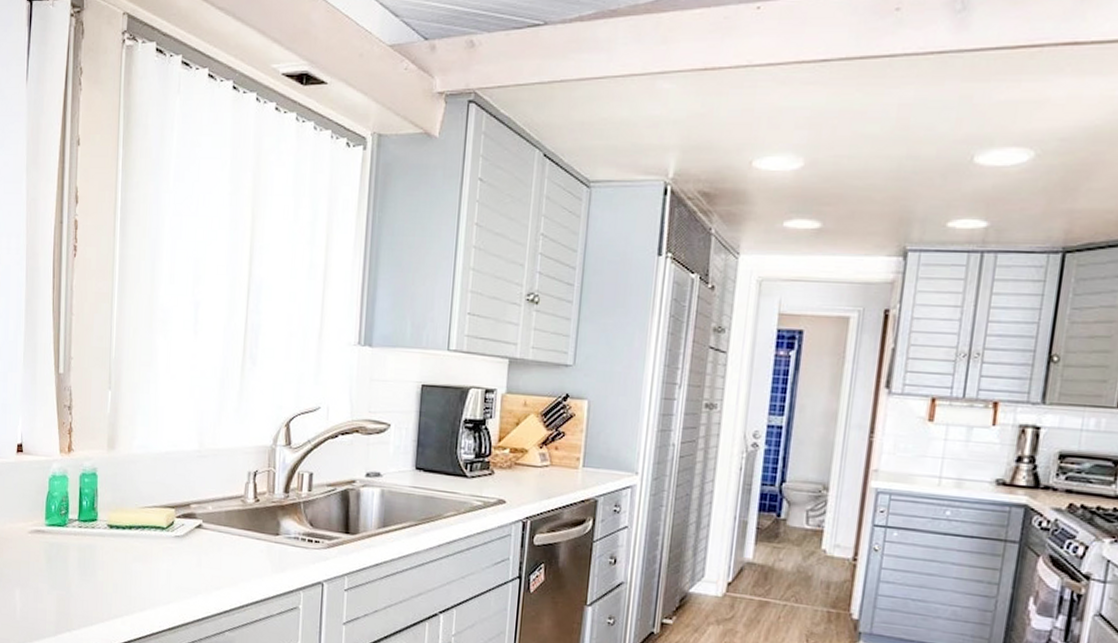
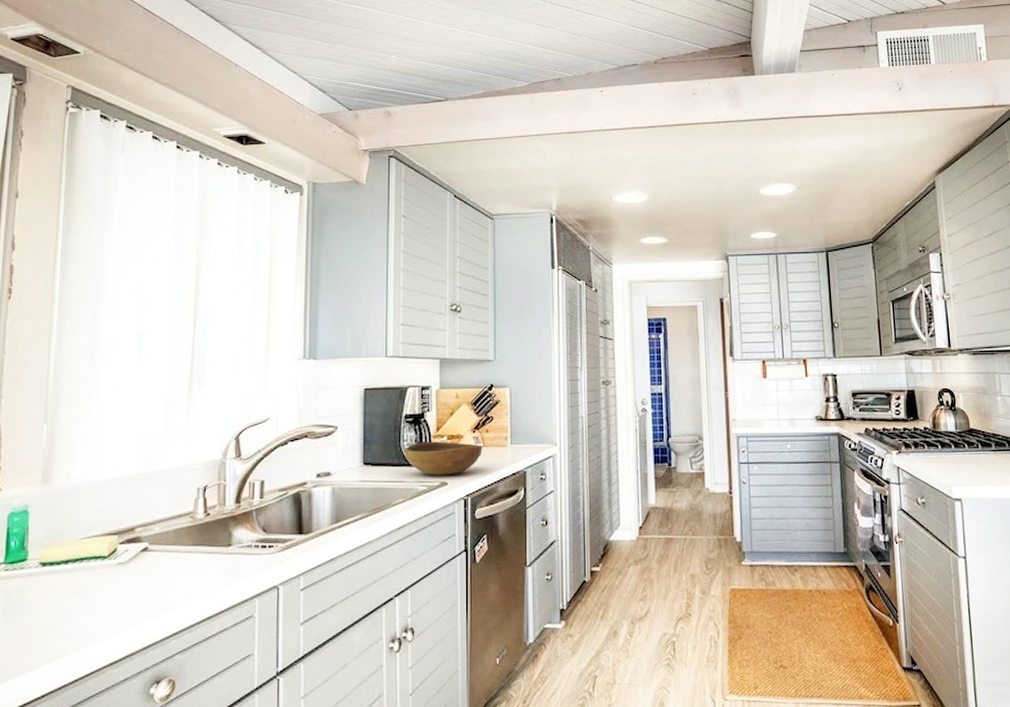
bowl: none [460,452,549,493] -> present [404,441,483,476]

